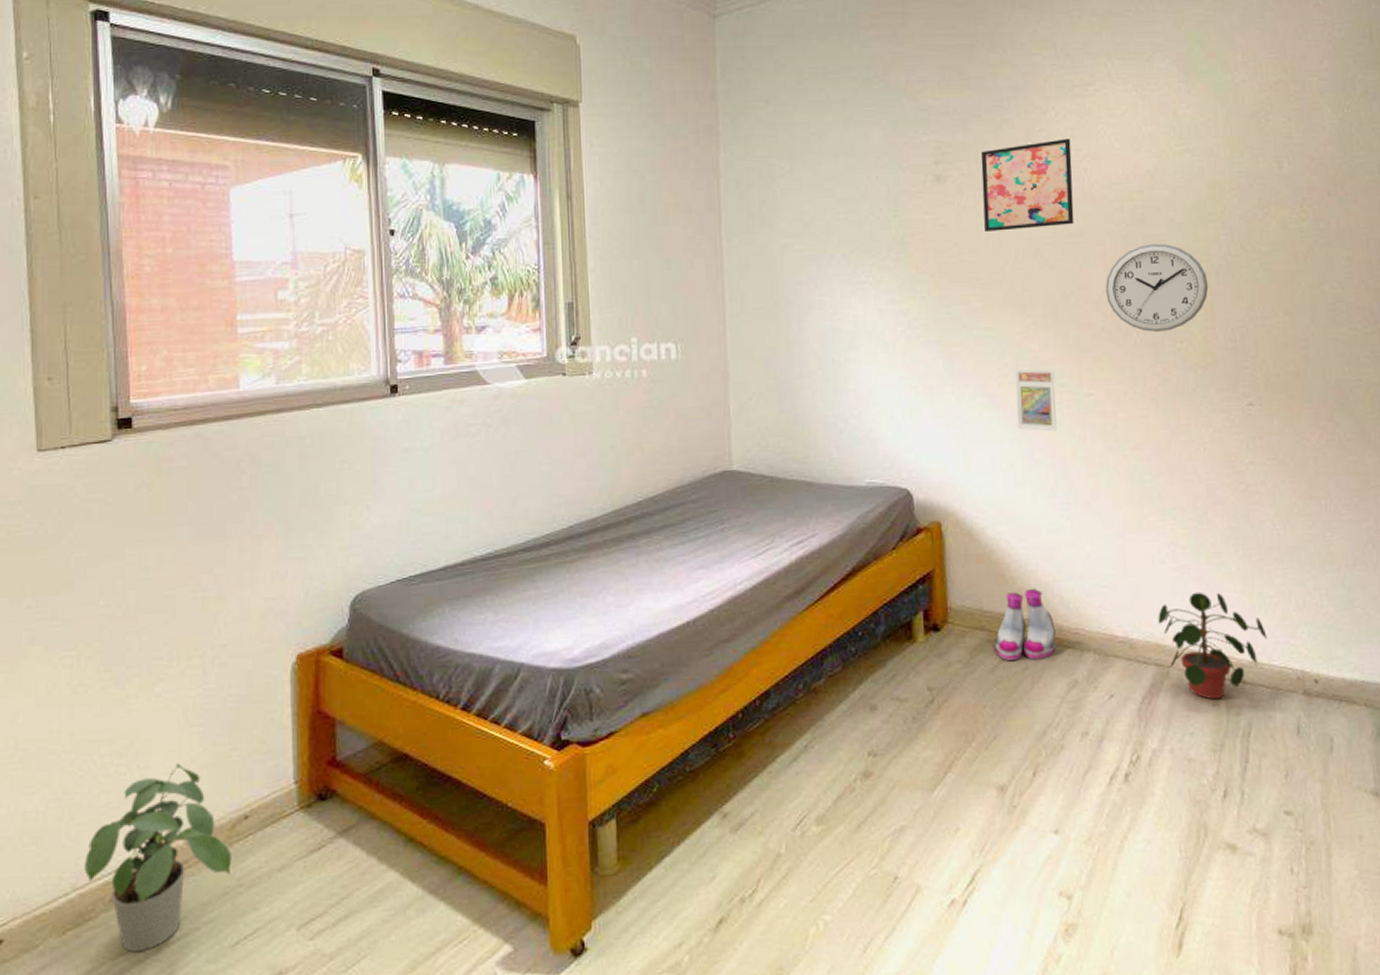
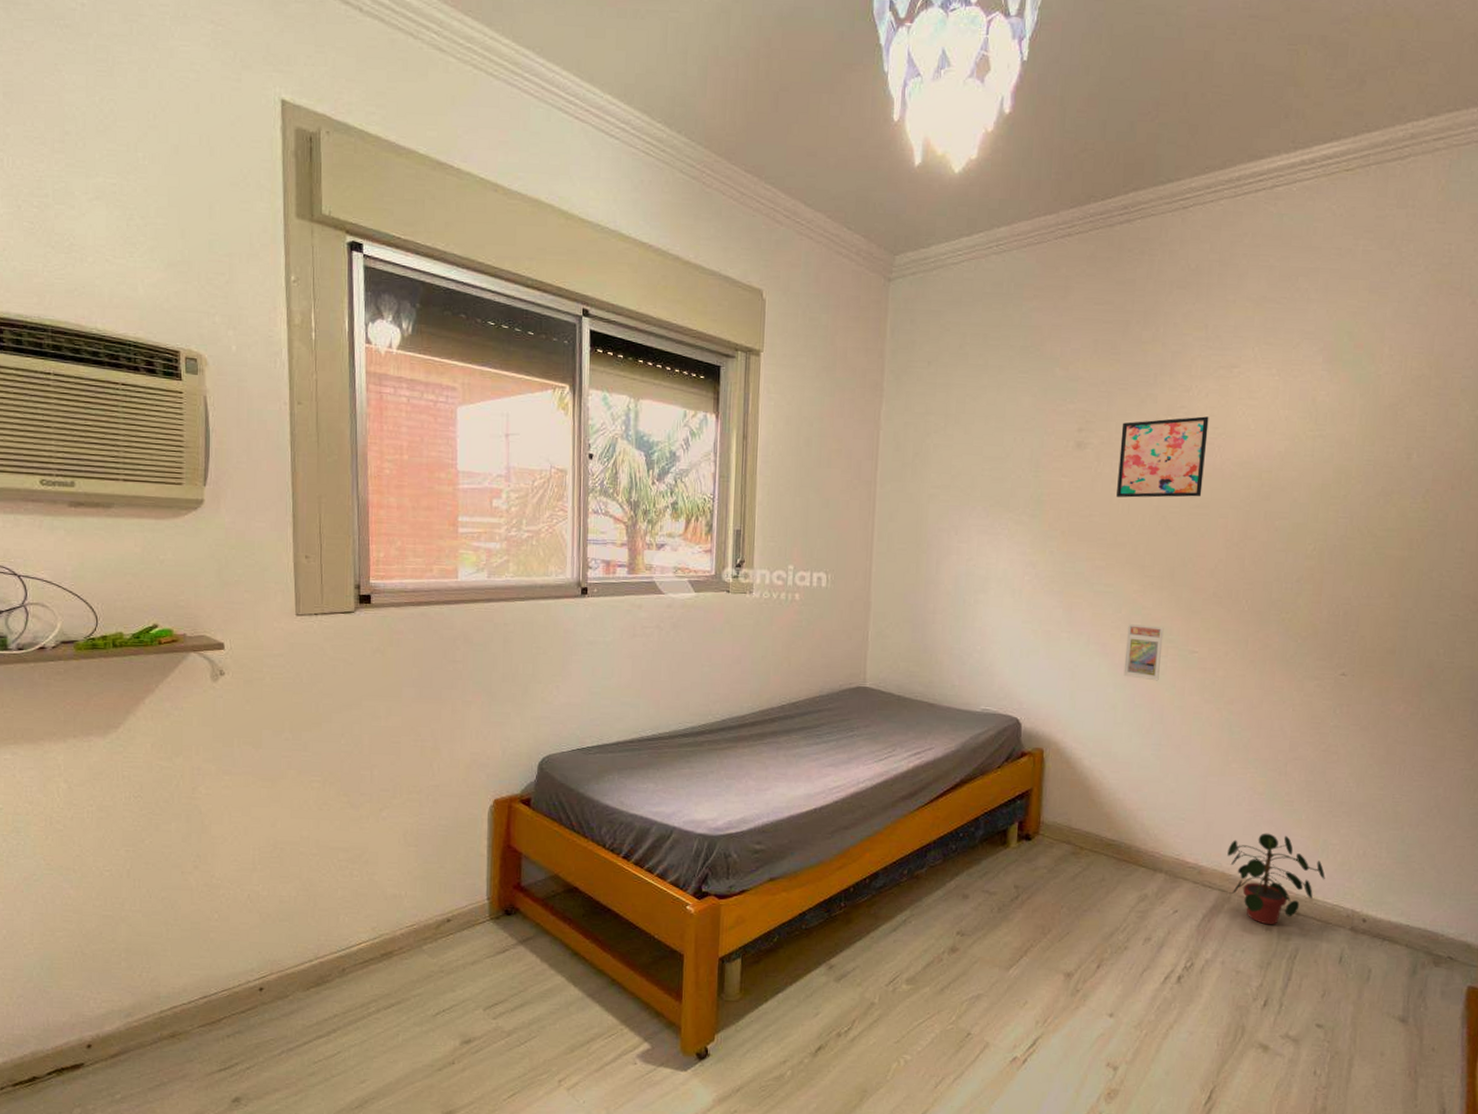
potted plant: present [83,763,232,953] -> none [324,873,436,1011]
boots: present [995,588,1056,660] -> none [1078,813,1134,874]
wall clock: present [1105,243,1209,333] -> none [1221,520,1321,602]

